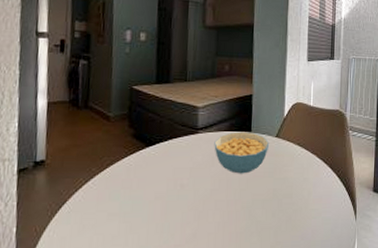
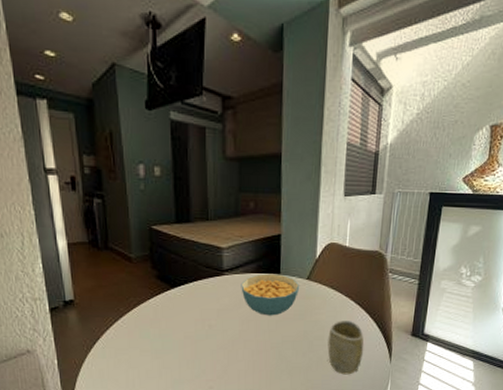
cup: none [296,178,331,235] -> present [327,321,364,375]

